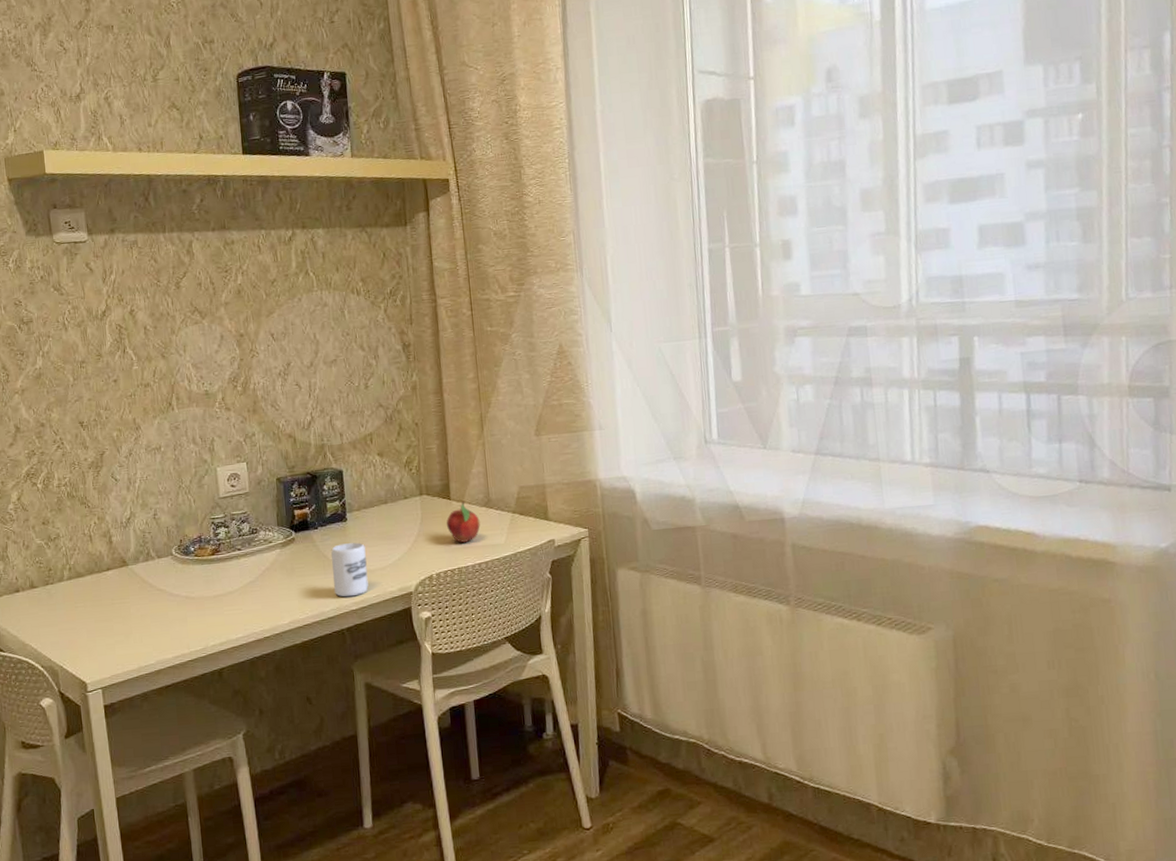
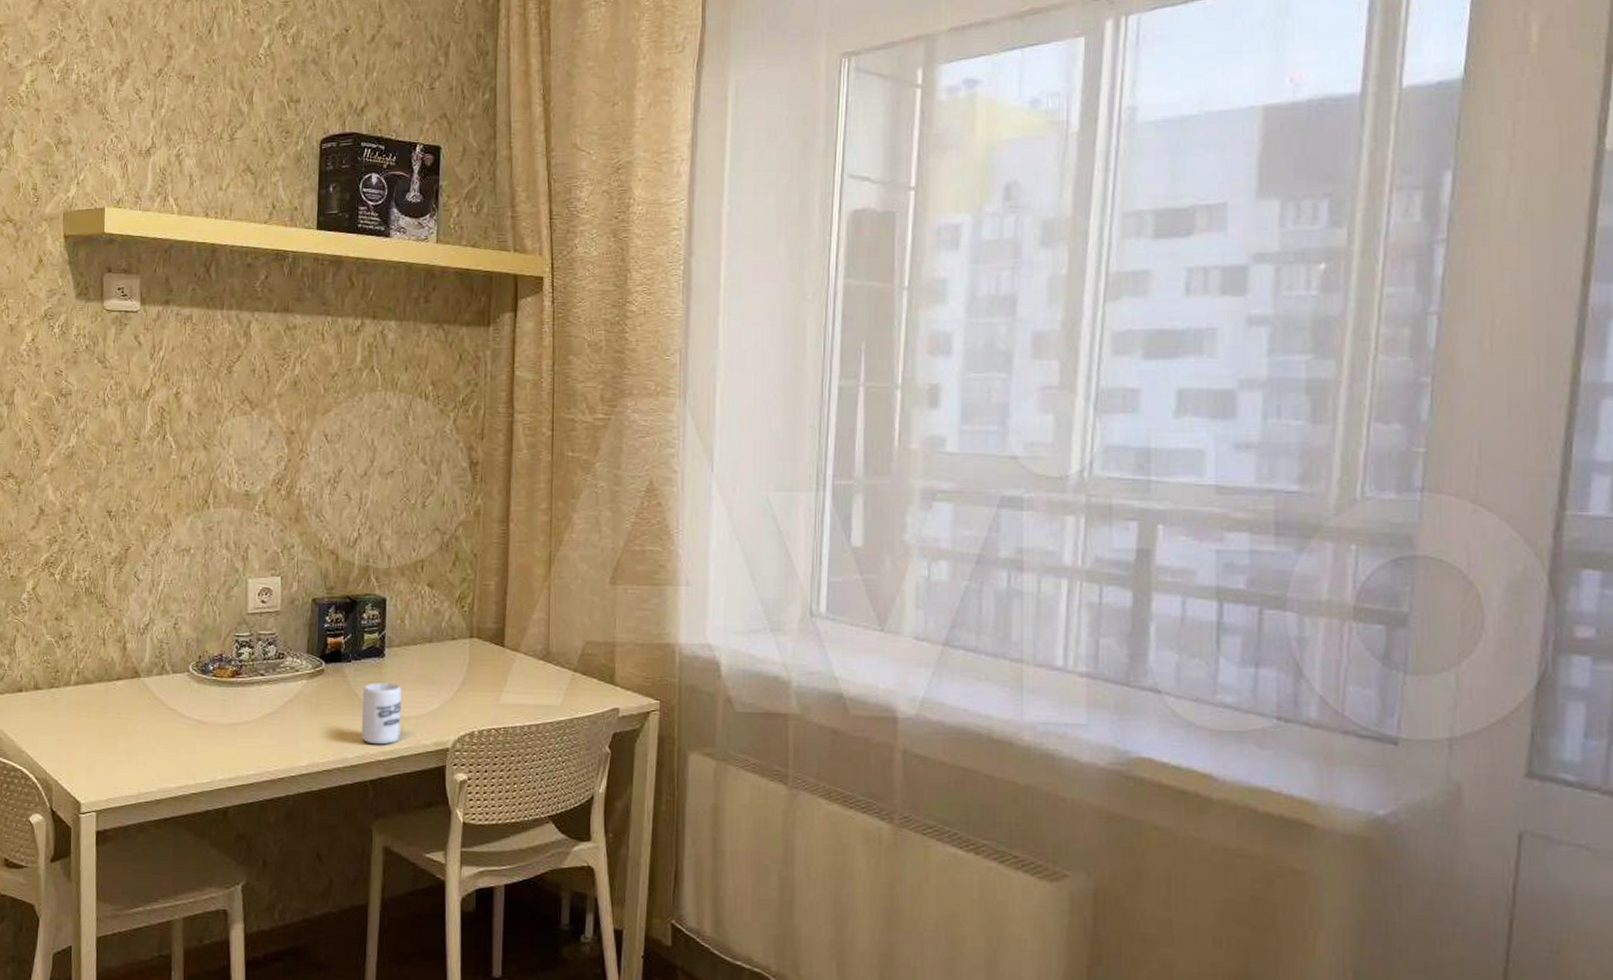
fruit: present [446,500,480,543] -> none [497,650,535,699]

